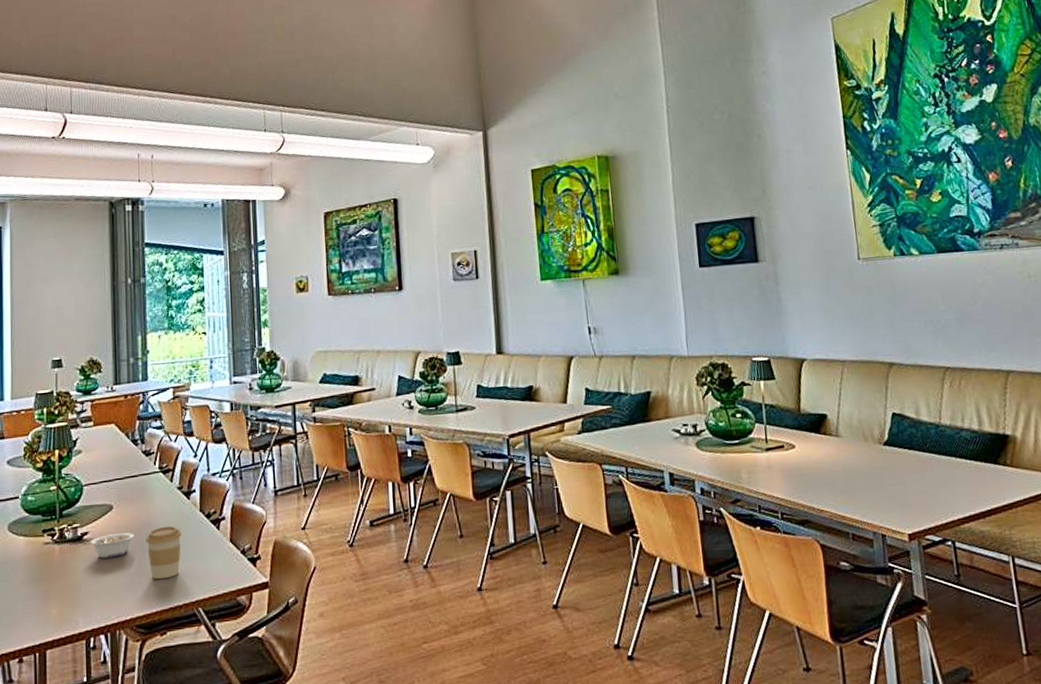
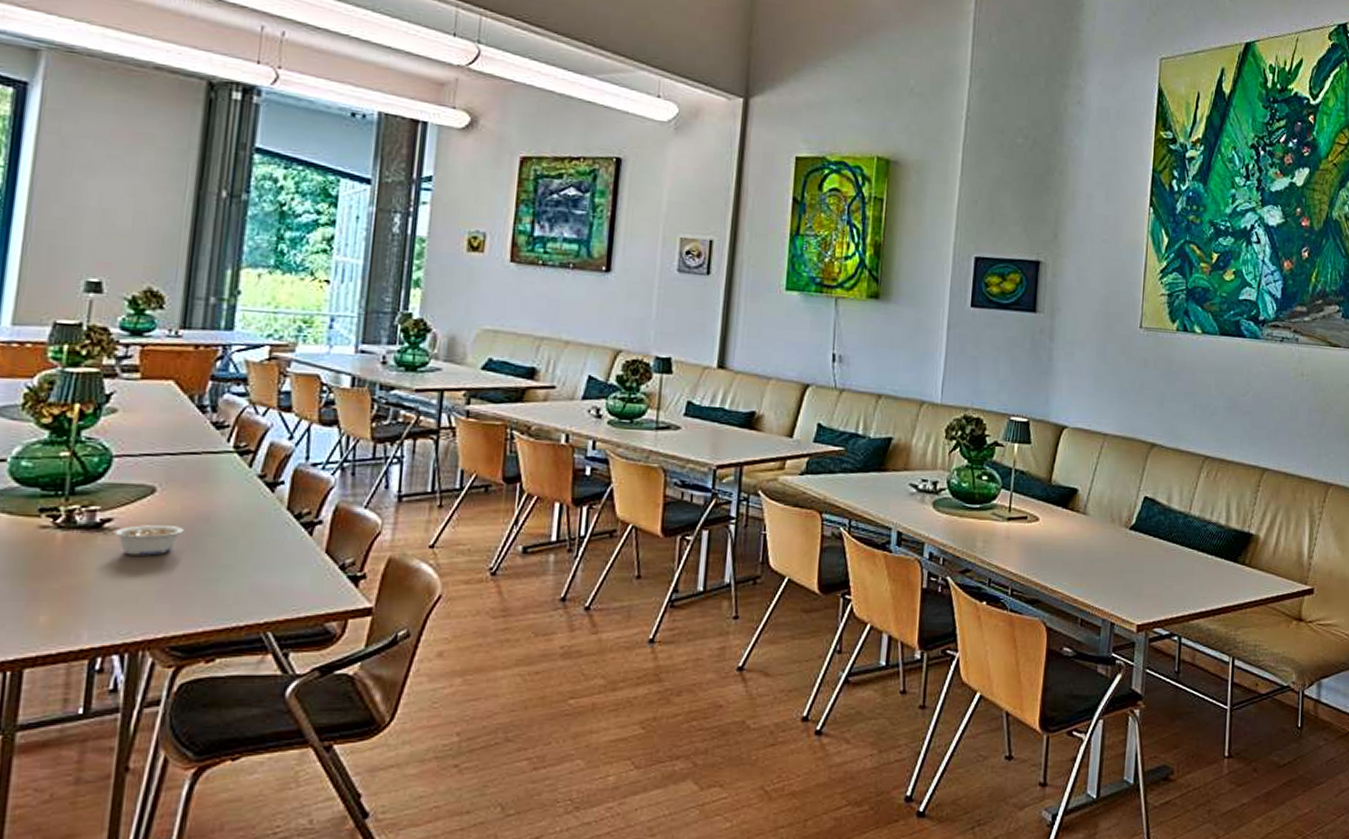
coffee cup: present [146,525,182,580] -> none [200,523,257,591]

